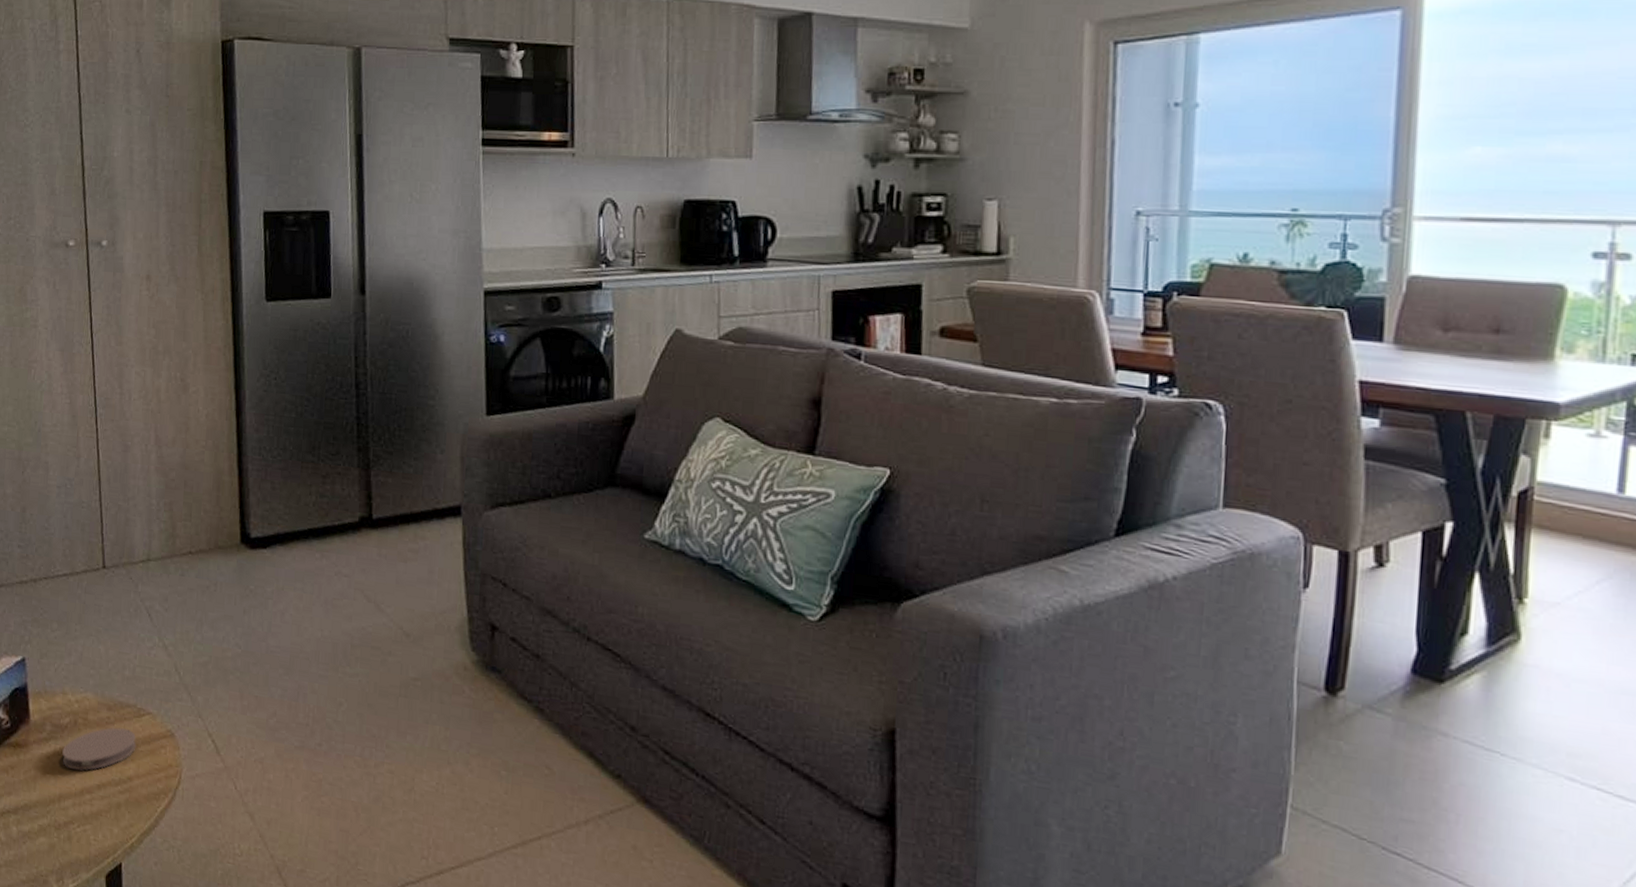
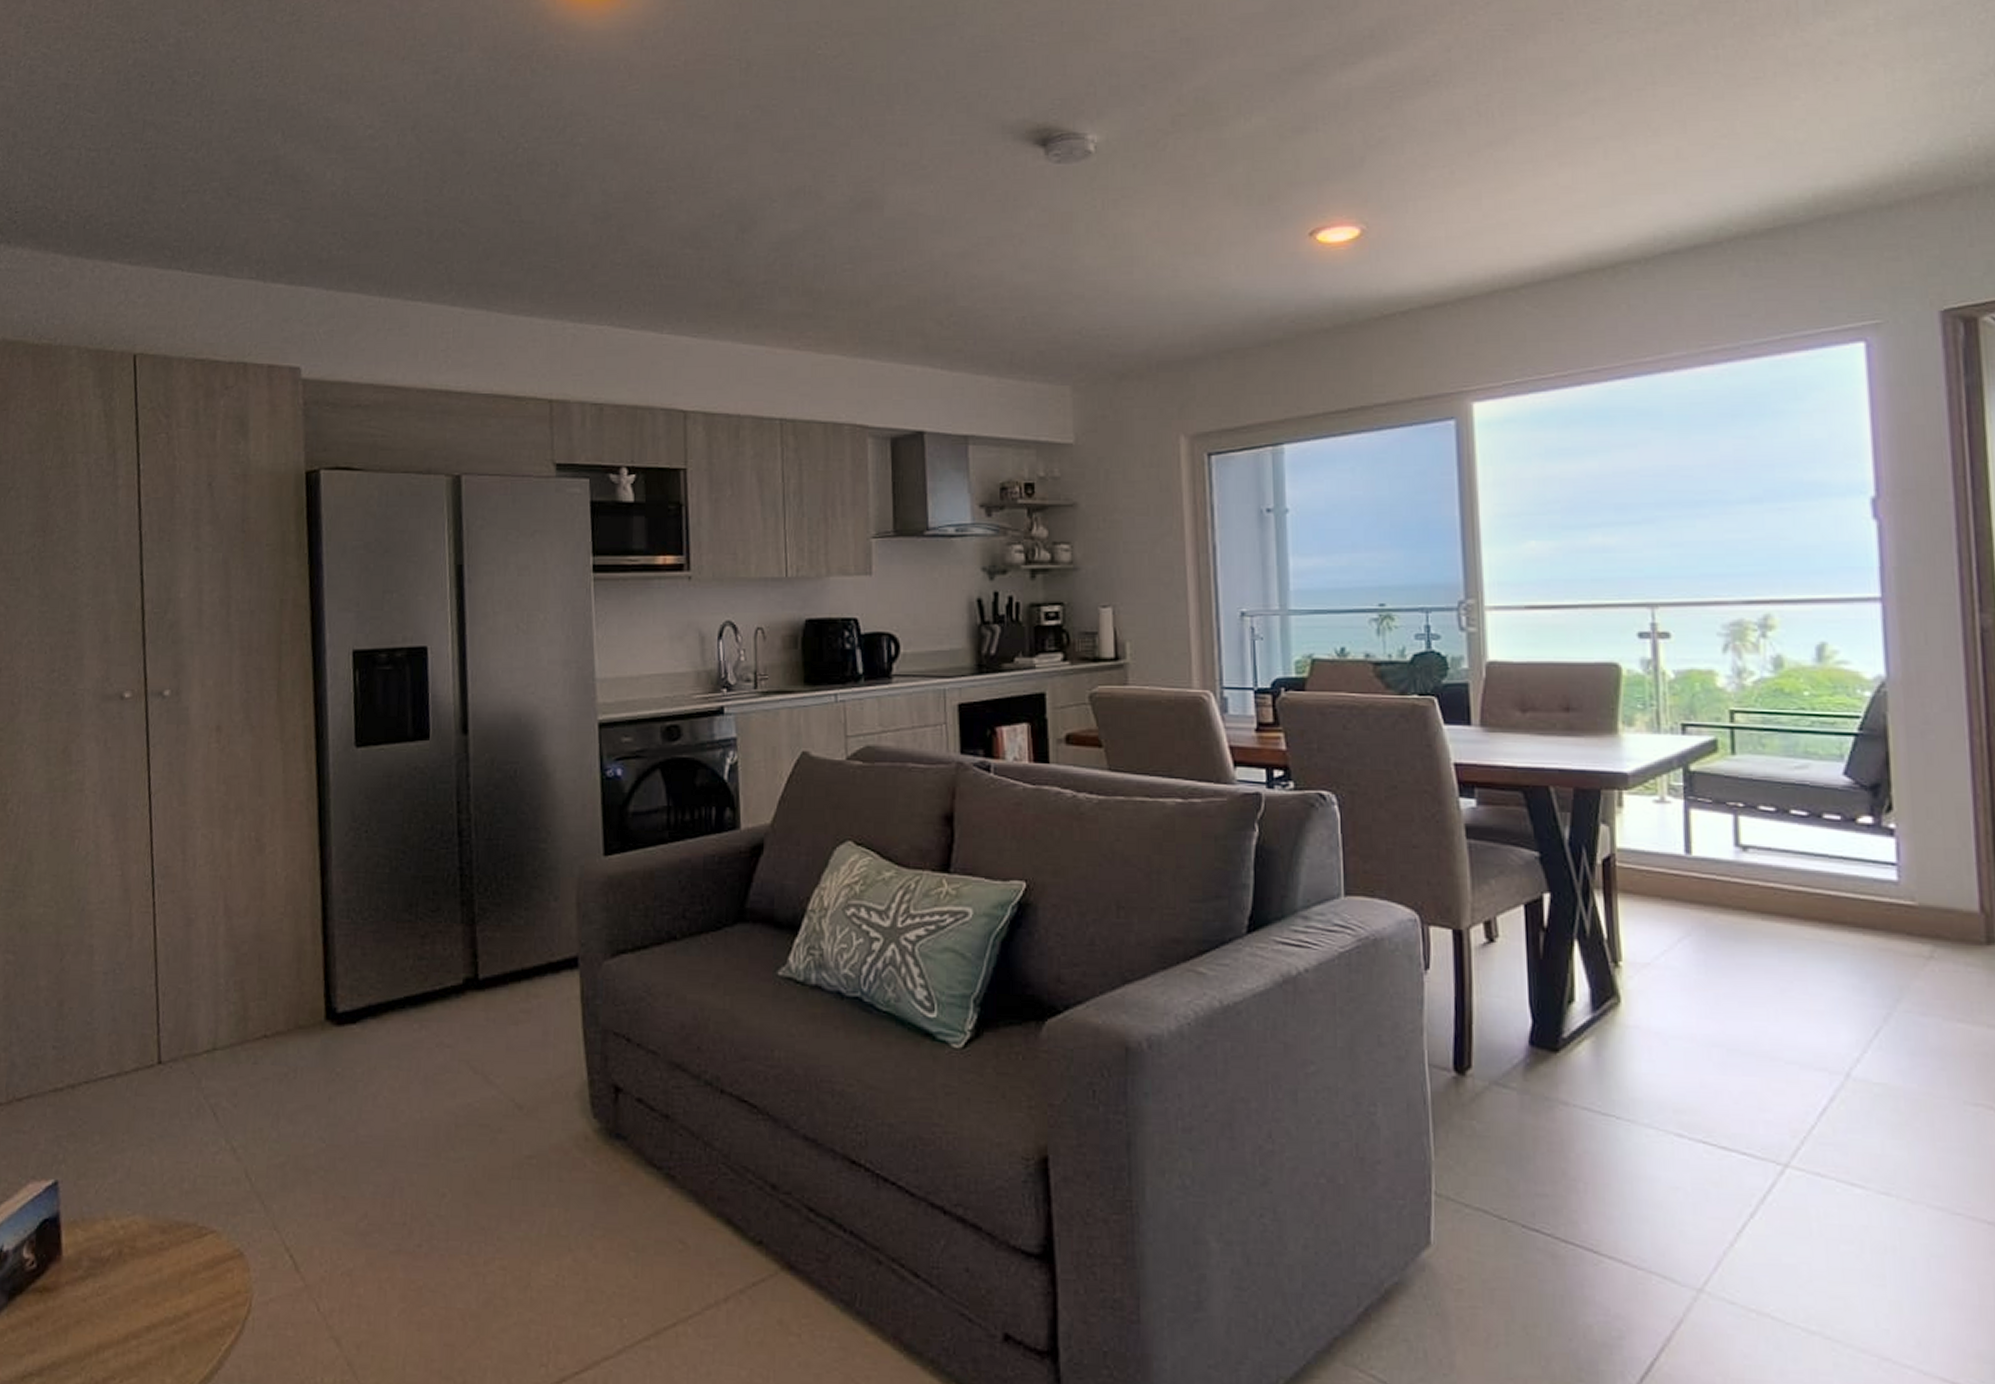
coaster: present [62,727,136,771] -> none [102,1253,196,1312]

